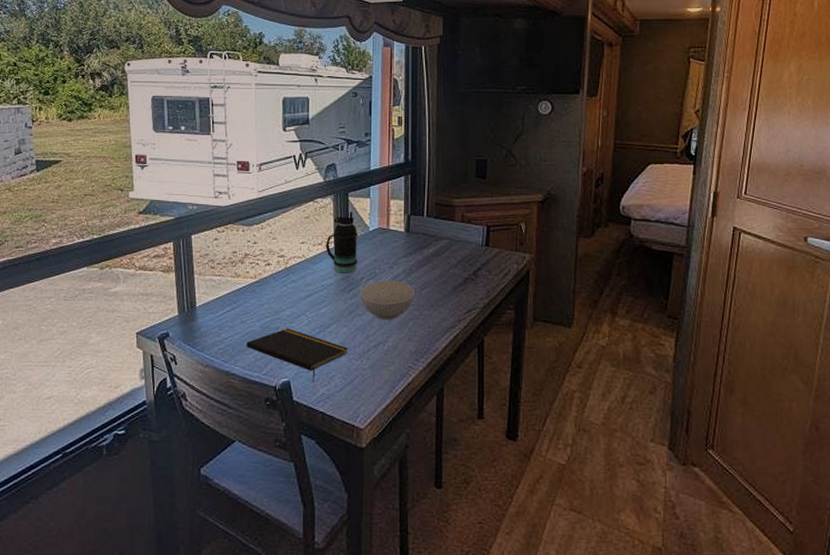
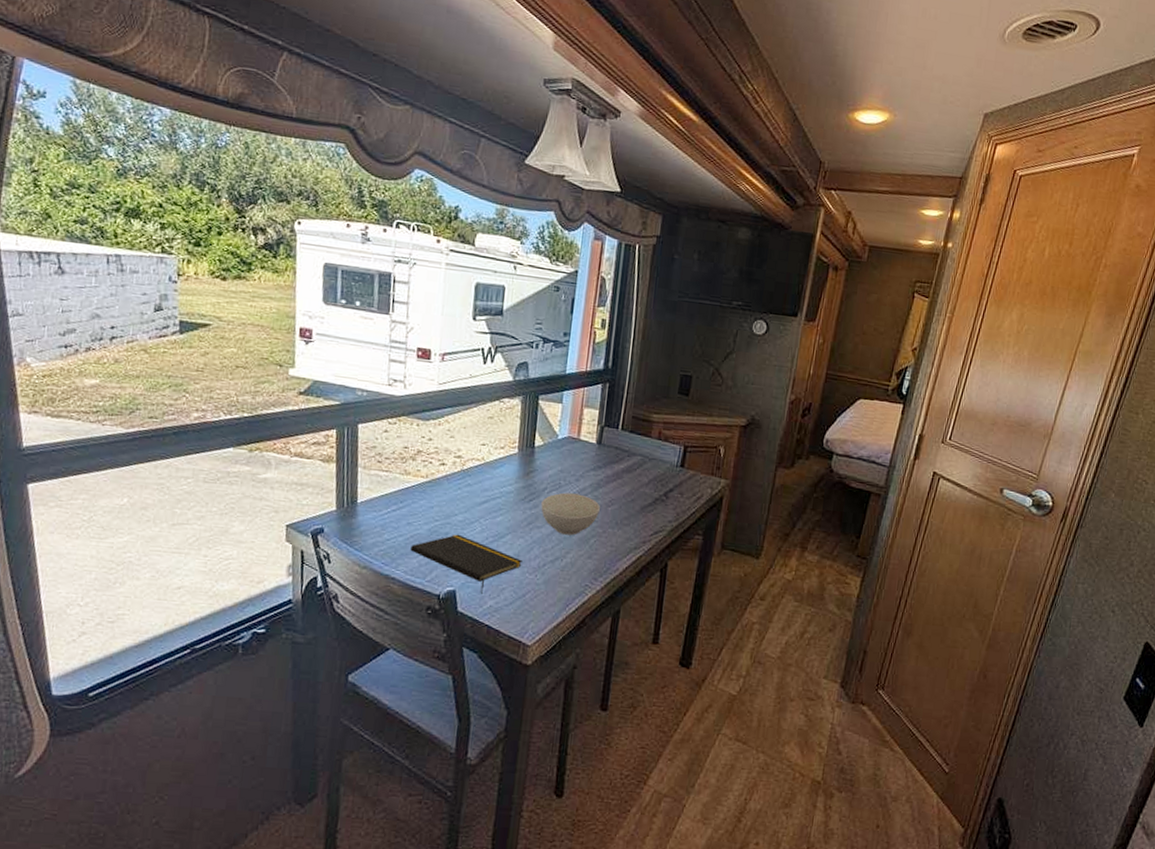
bottle: present [325,212,359,274] -> none [507,416,546,482]

